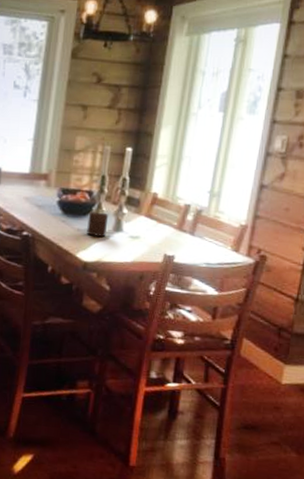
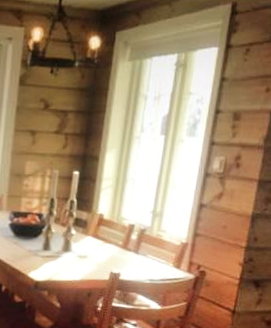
cup: present [87,211,109,238] -> none [37,233,58,258]

